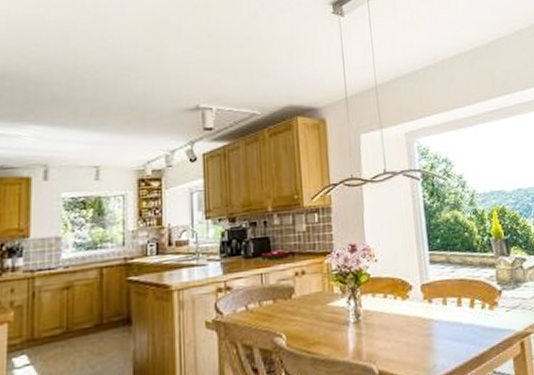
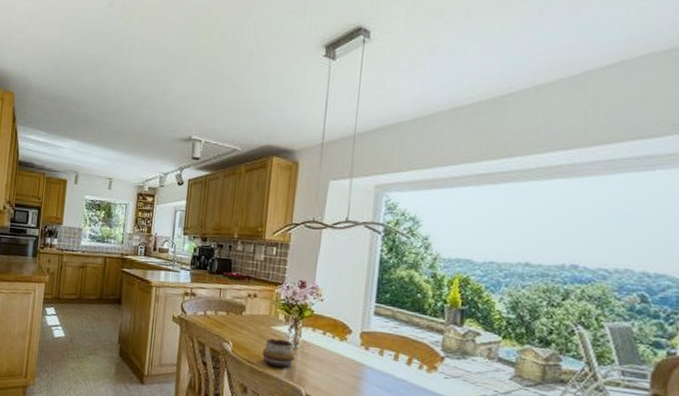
decorative bowl: none [322,314,360,350] -> present [262,338,295,368]

